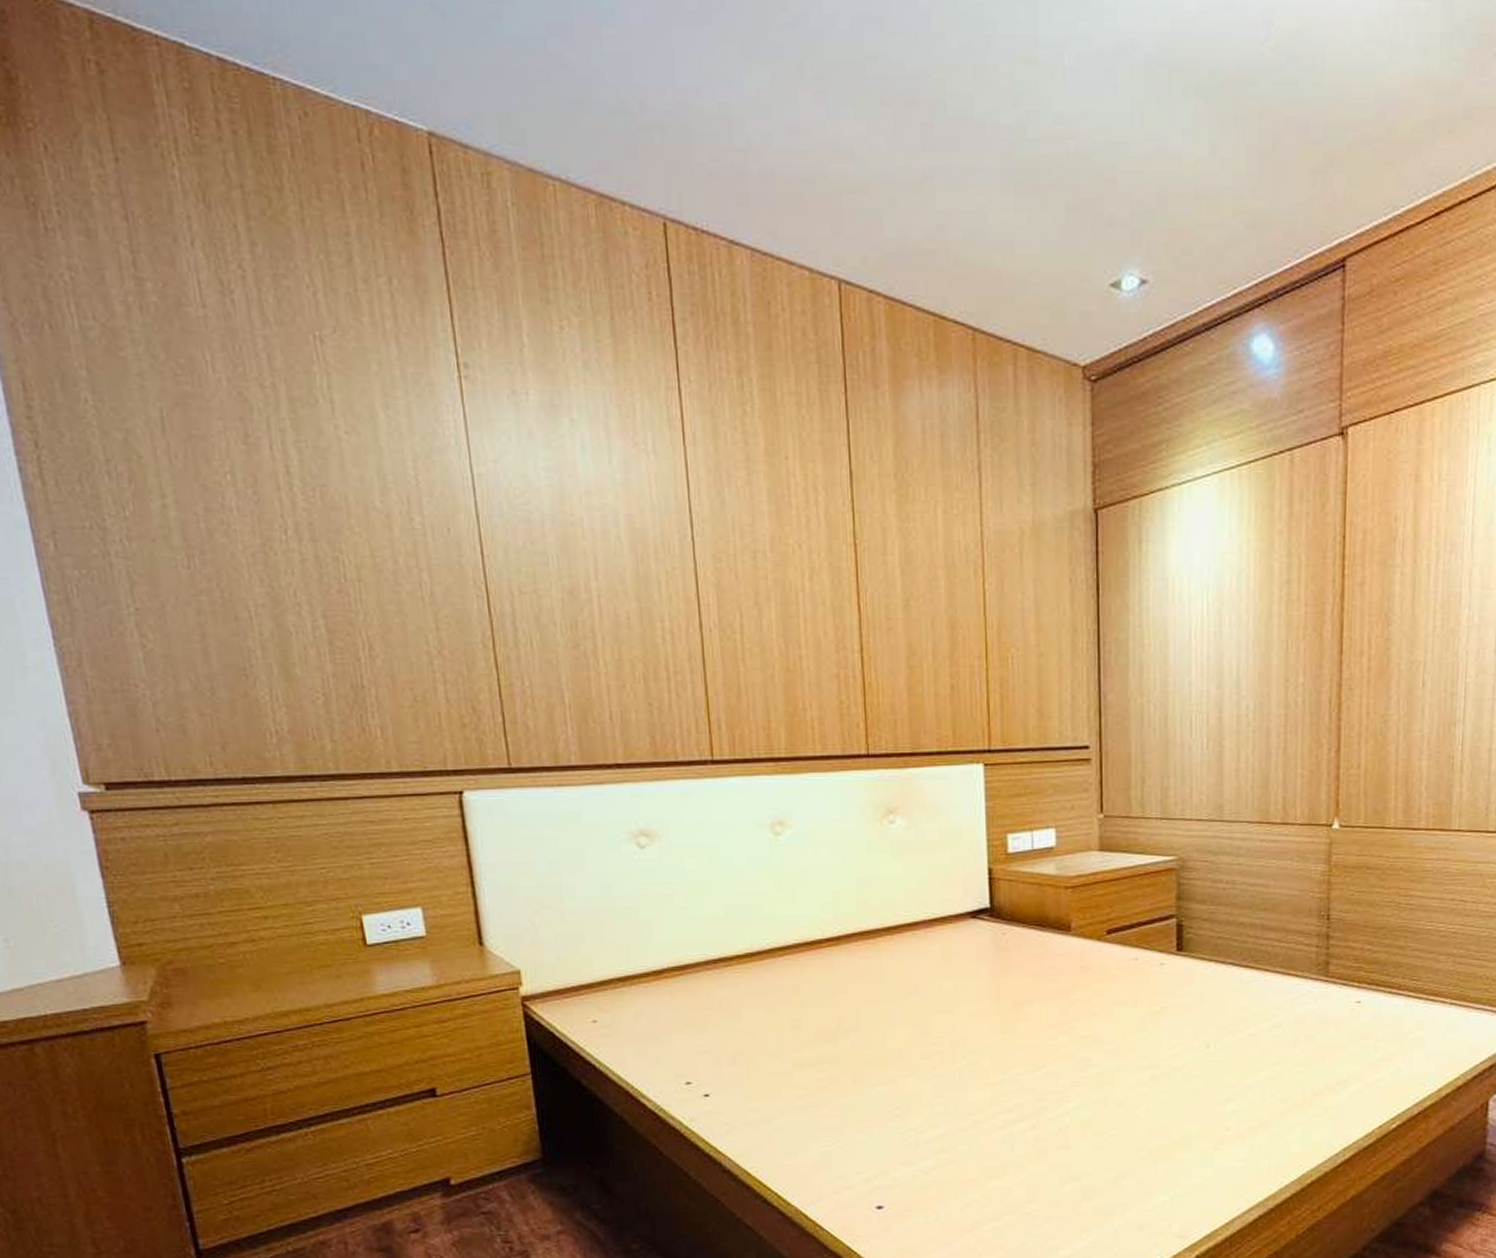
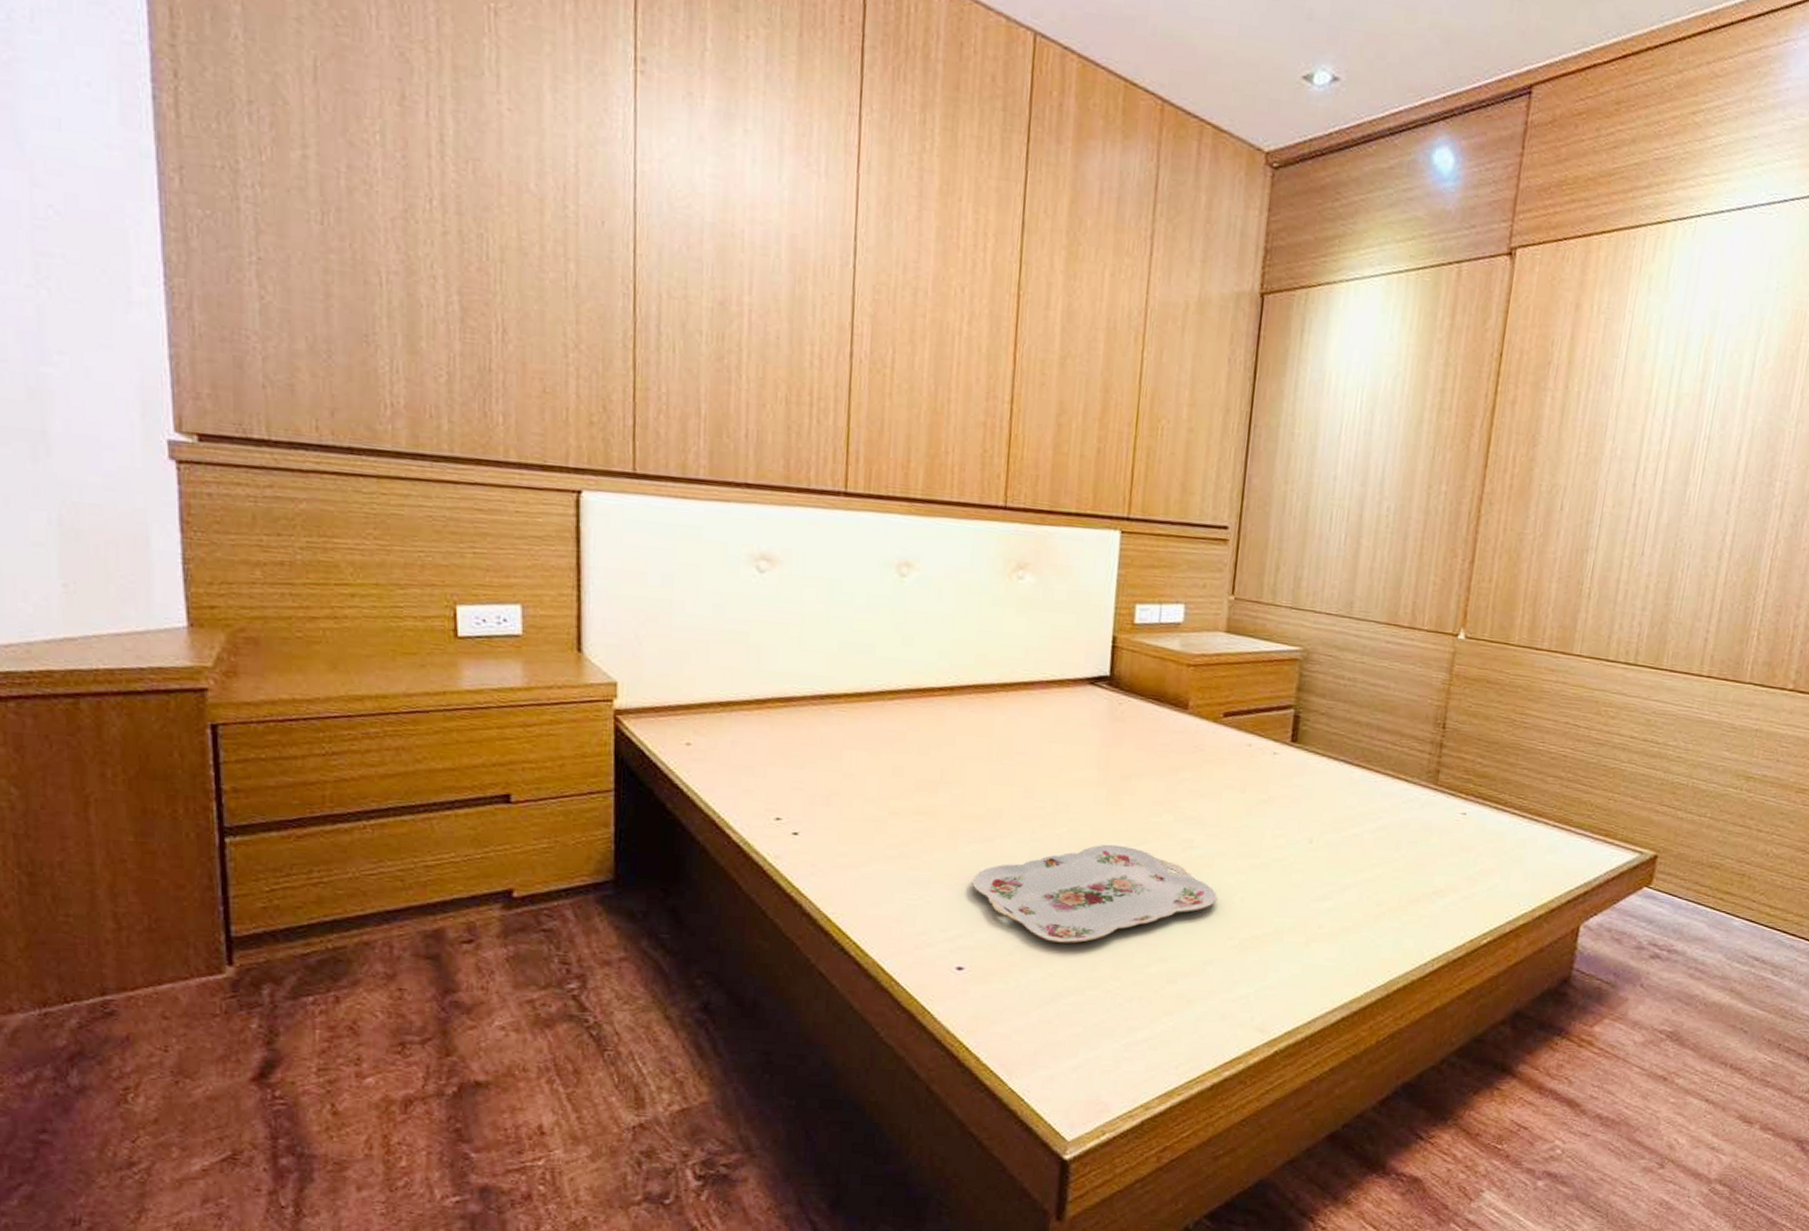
serving tray: none [881,1071,1122,1173] -> present [971,844,1217,943]

